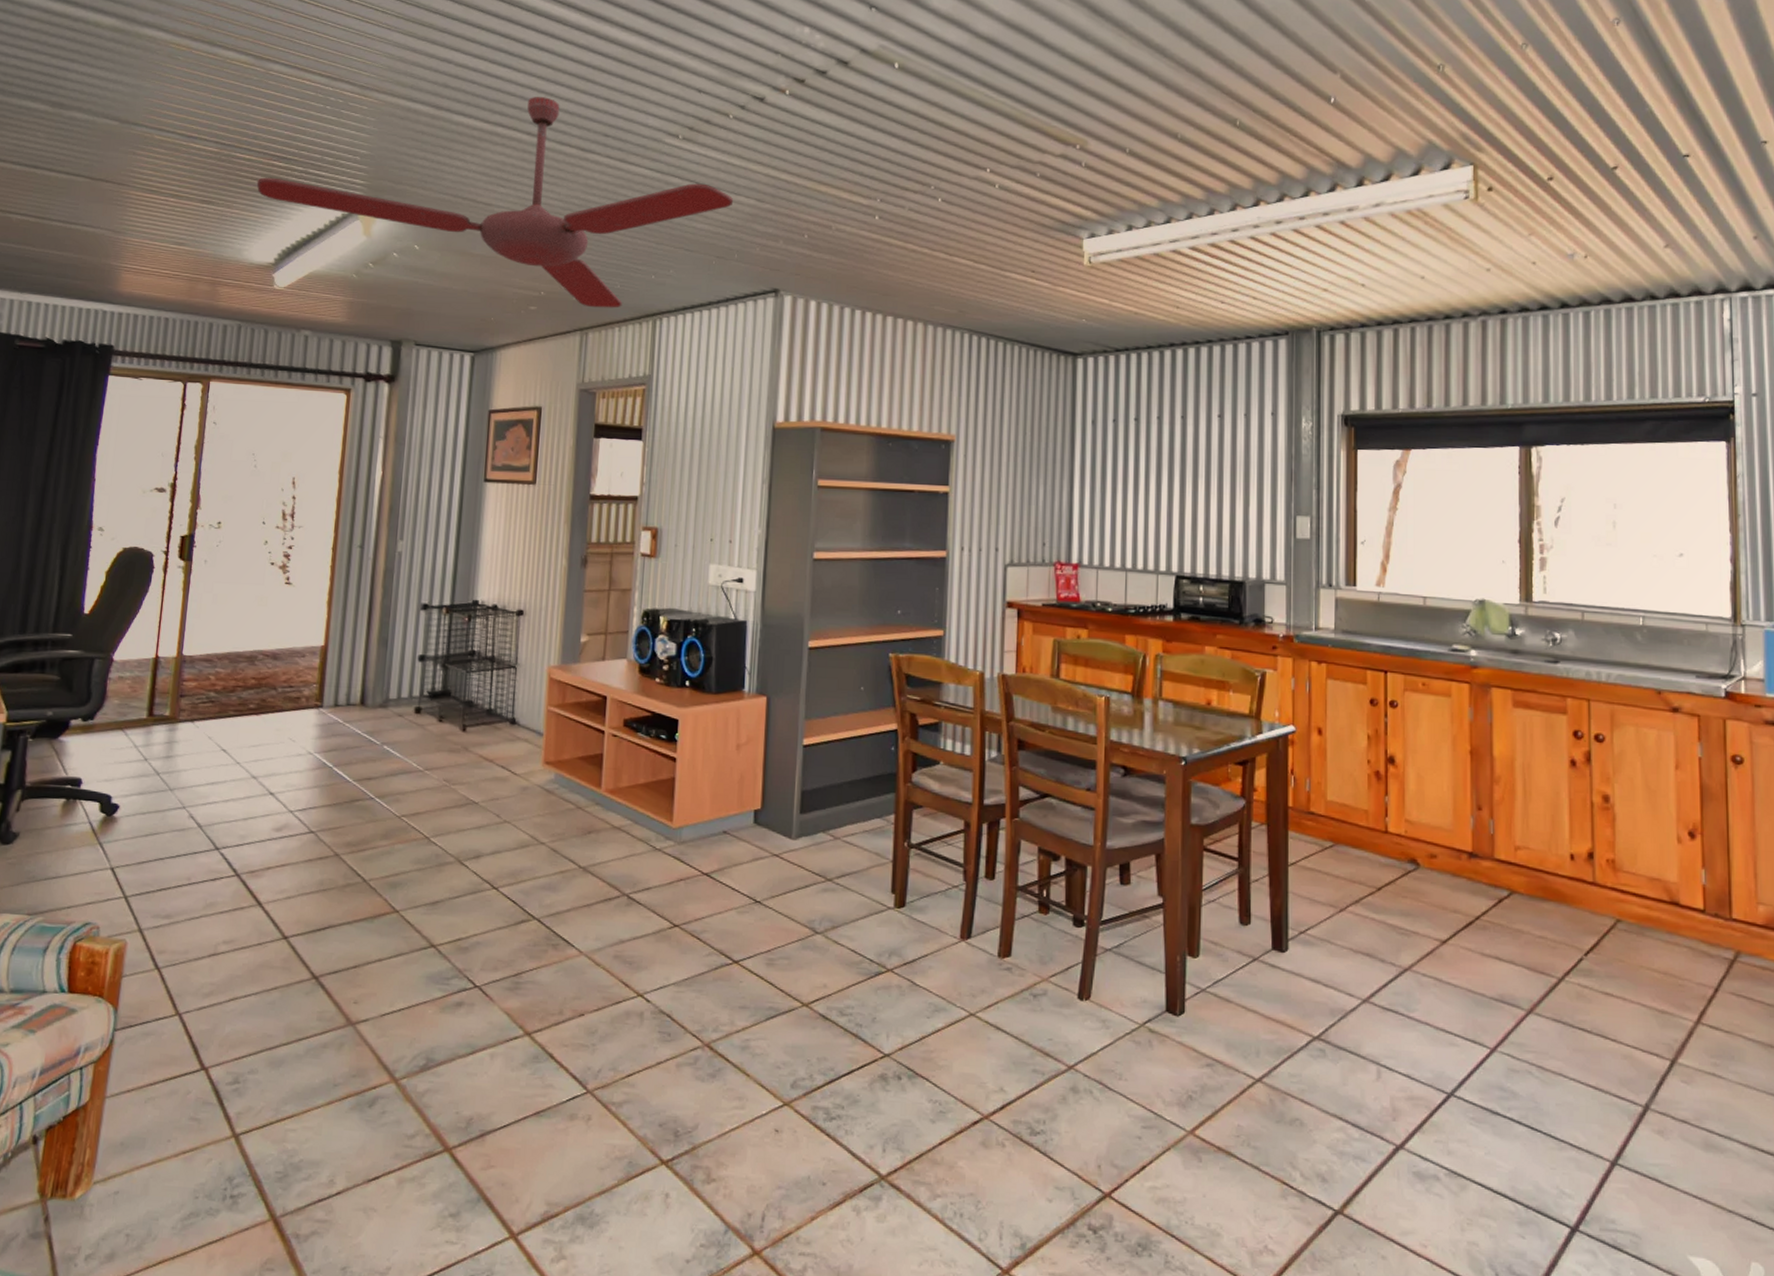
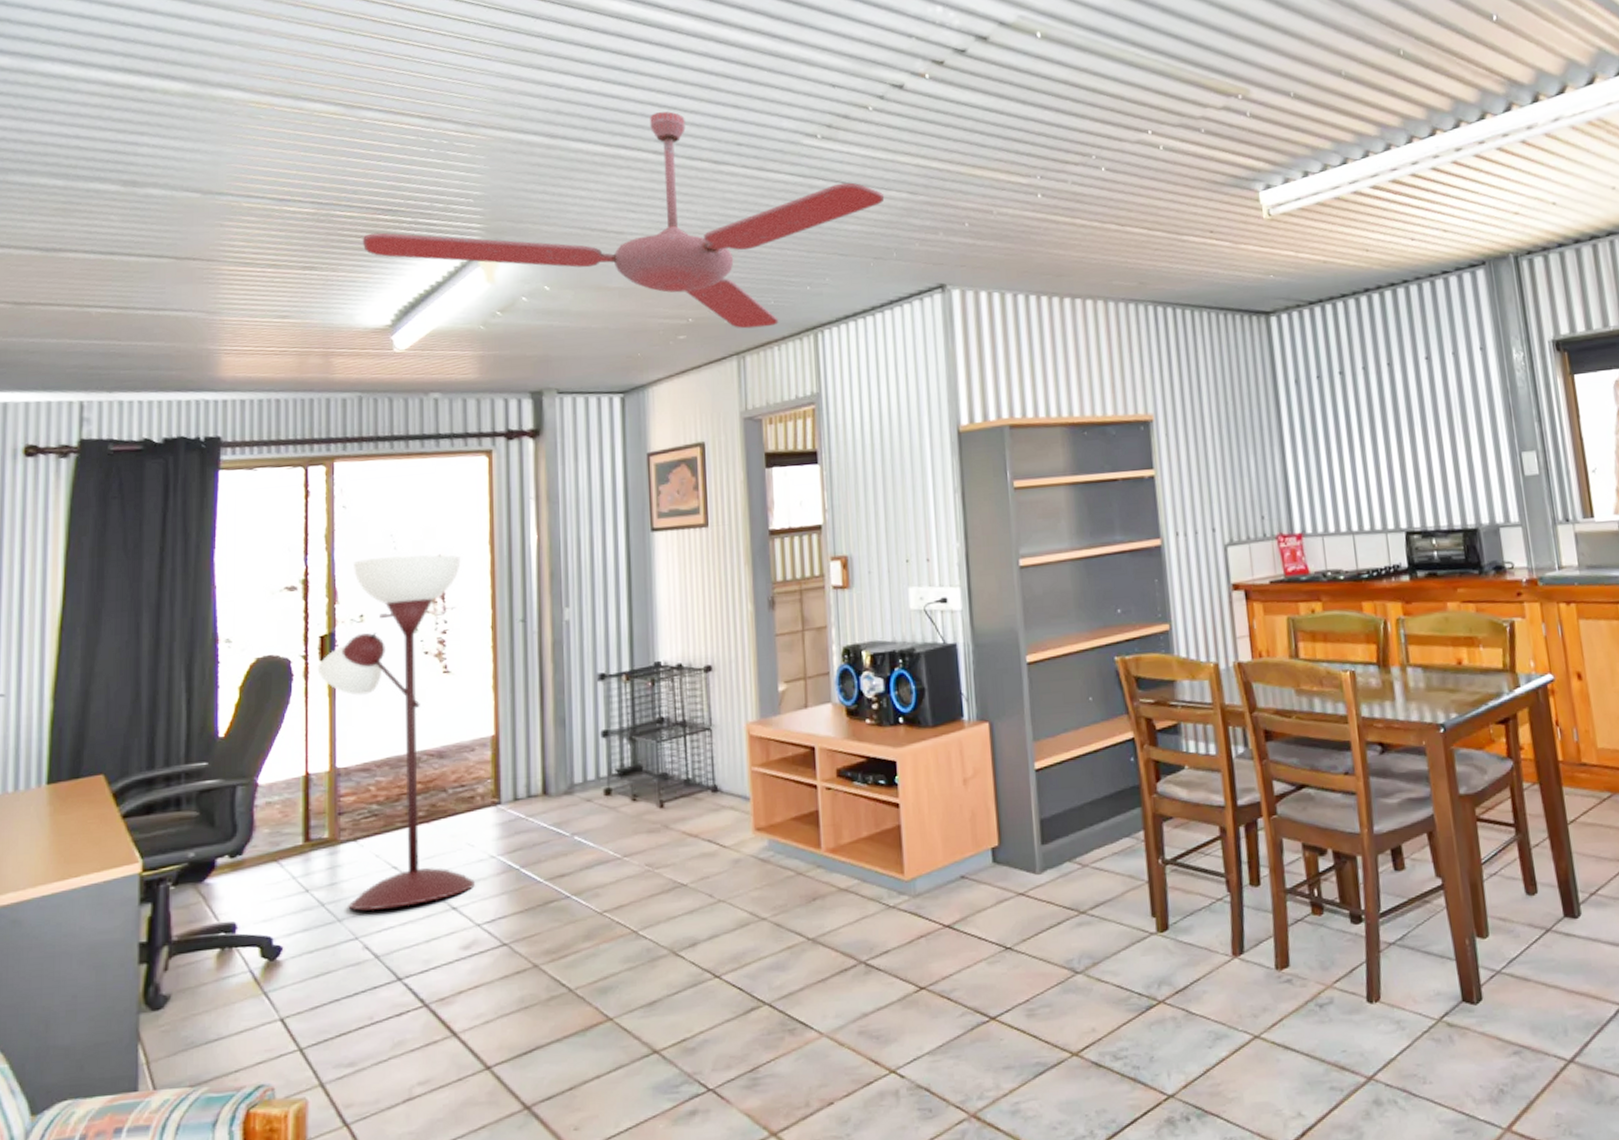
floor lamp: none [175,471,312,786] -> present [317,554,475,911]

